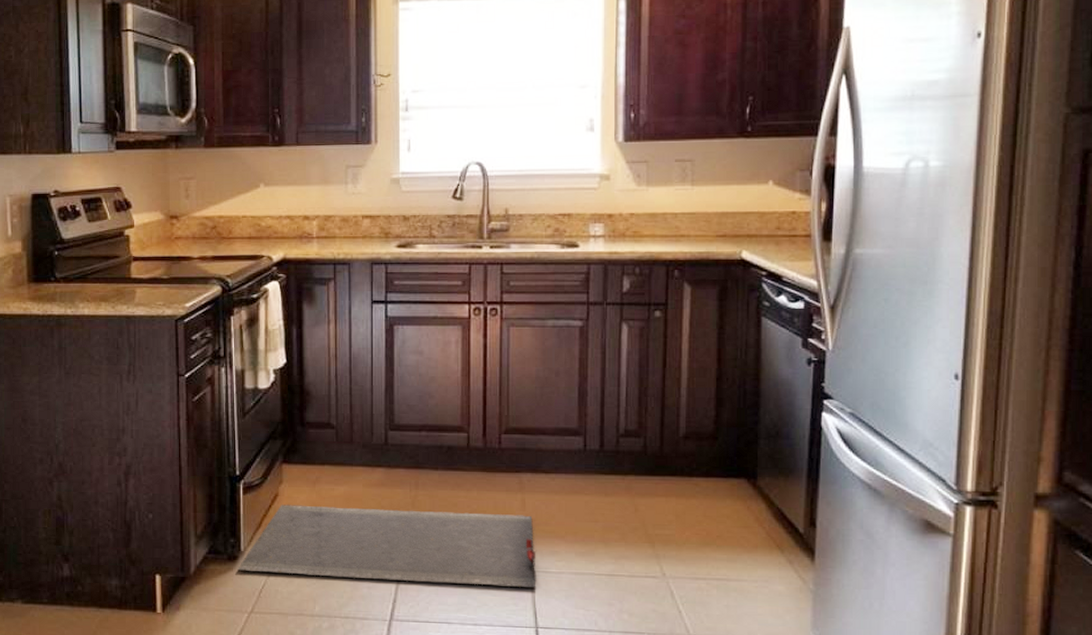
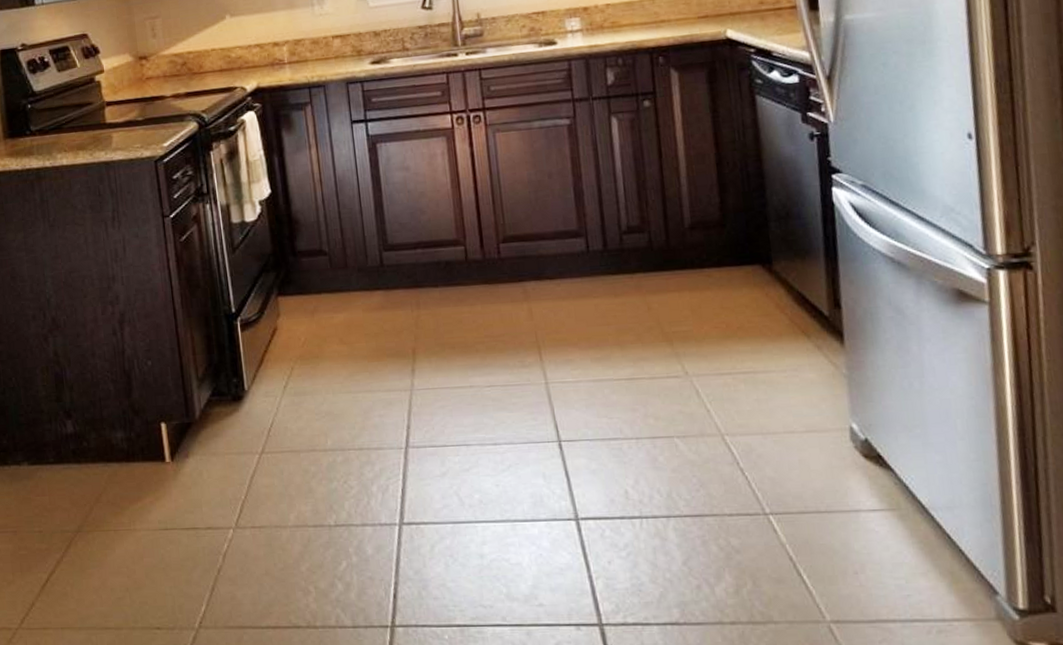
door mat: present [238,504,535,587] -> none [243,325,553,411]

